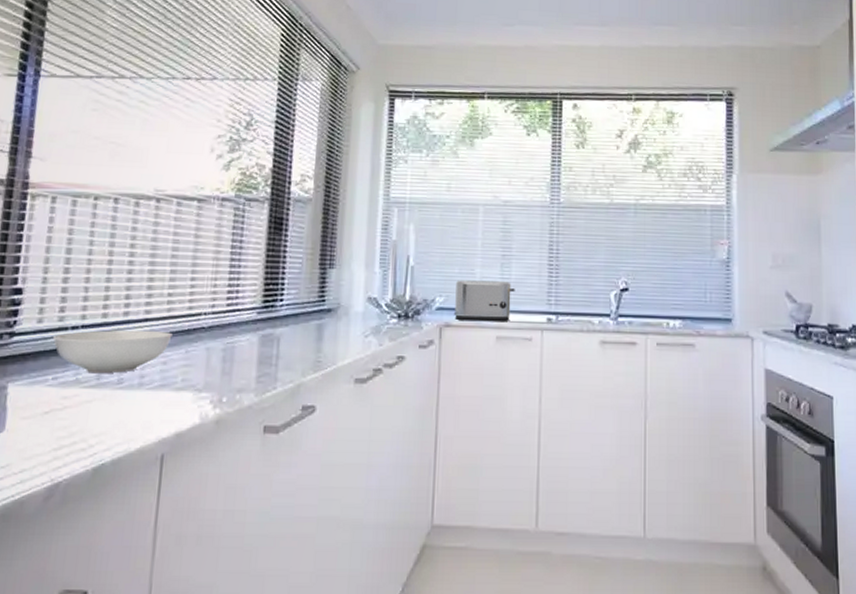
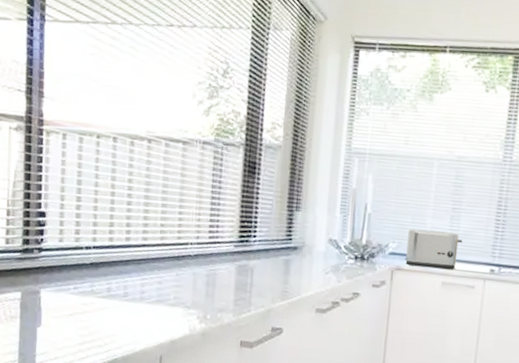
bowl: present [52,330,172,373] -> none [71,251,165,288]

